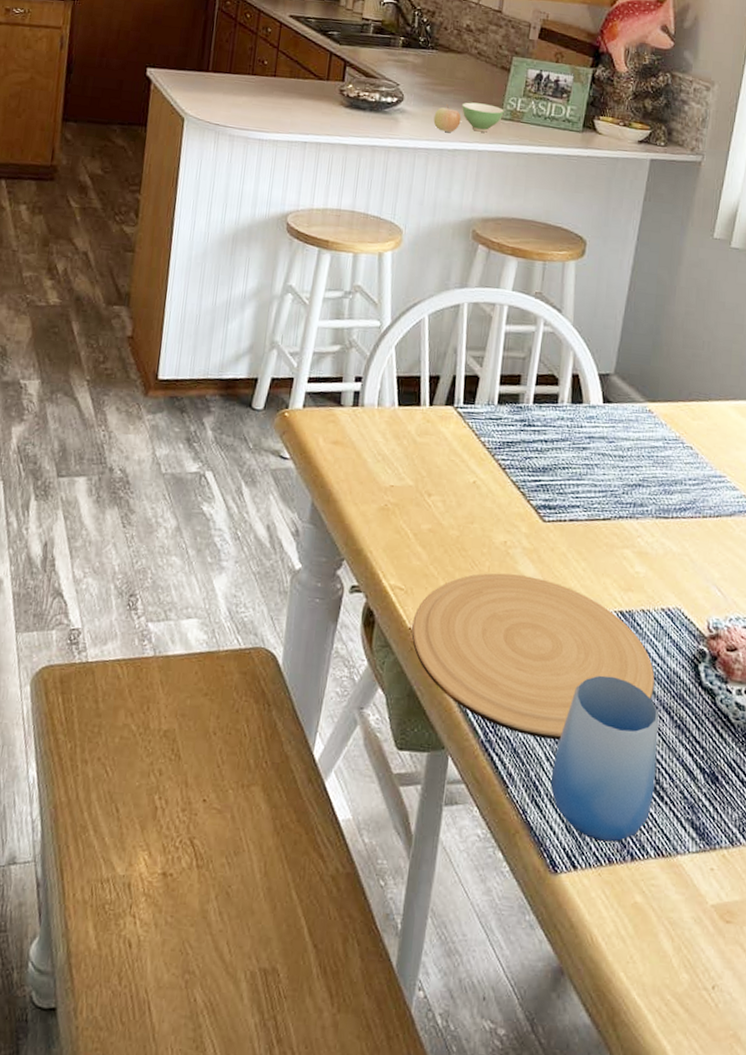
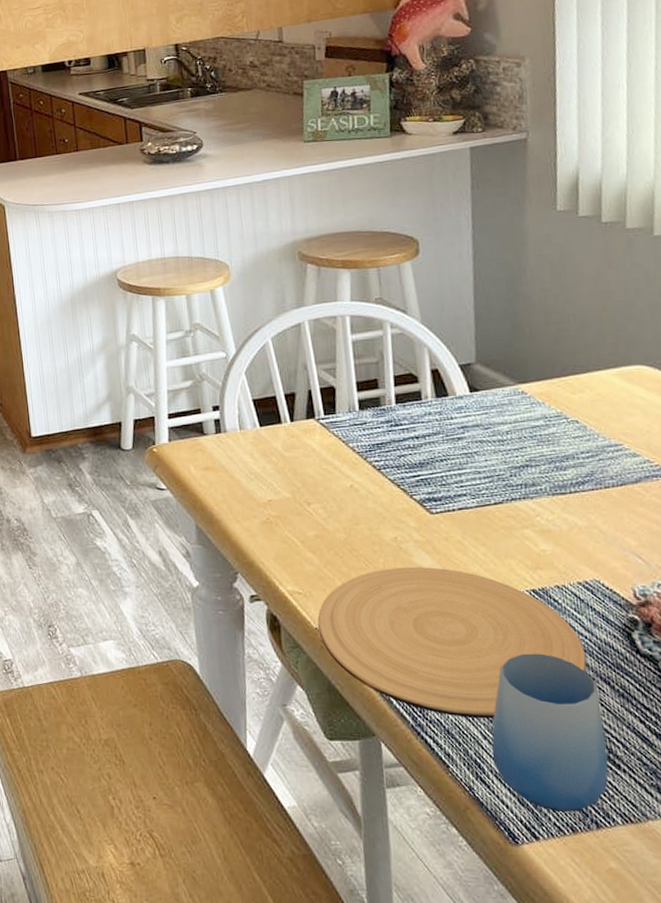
fruit: present [433,104,461,132] -> none [236,140,264,166]
bowl: present [461,102,505,133] -> none [261,131,307,159]

